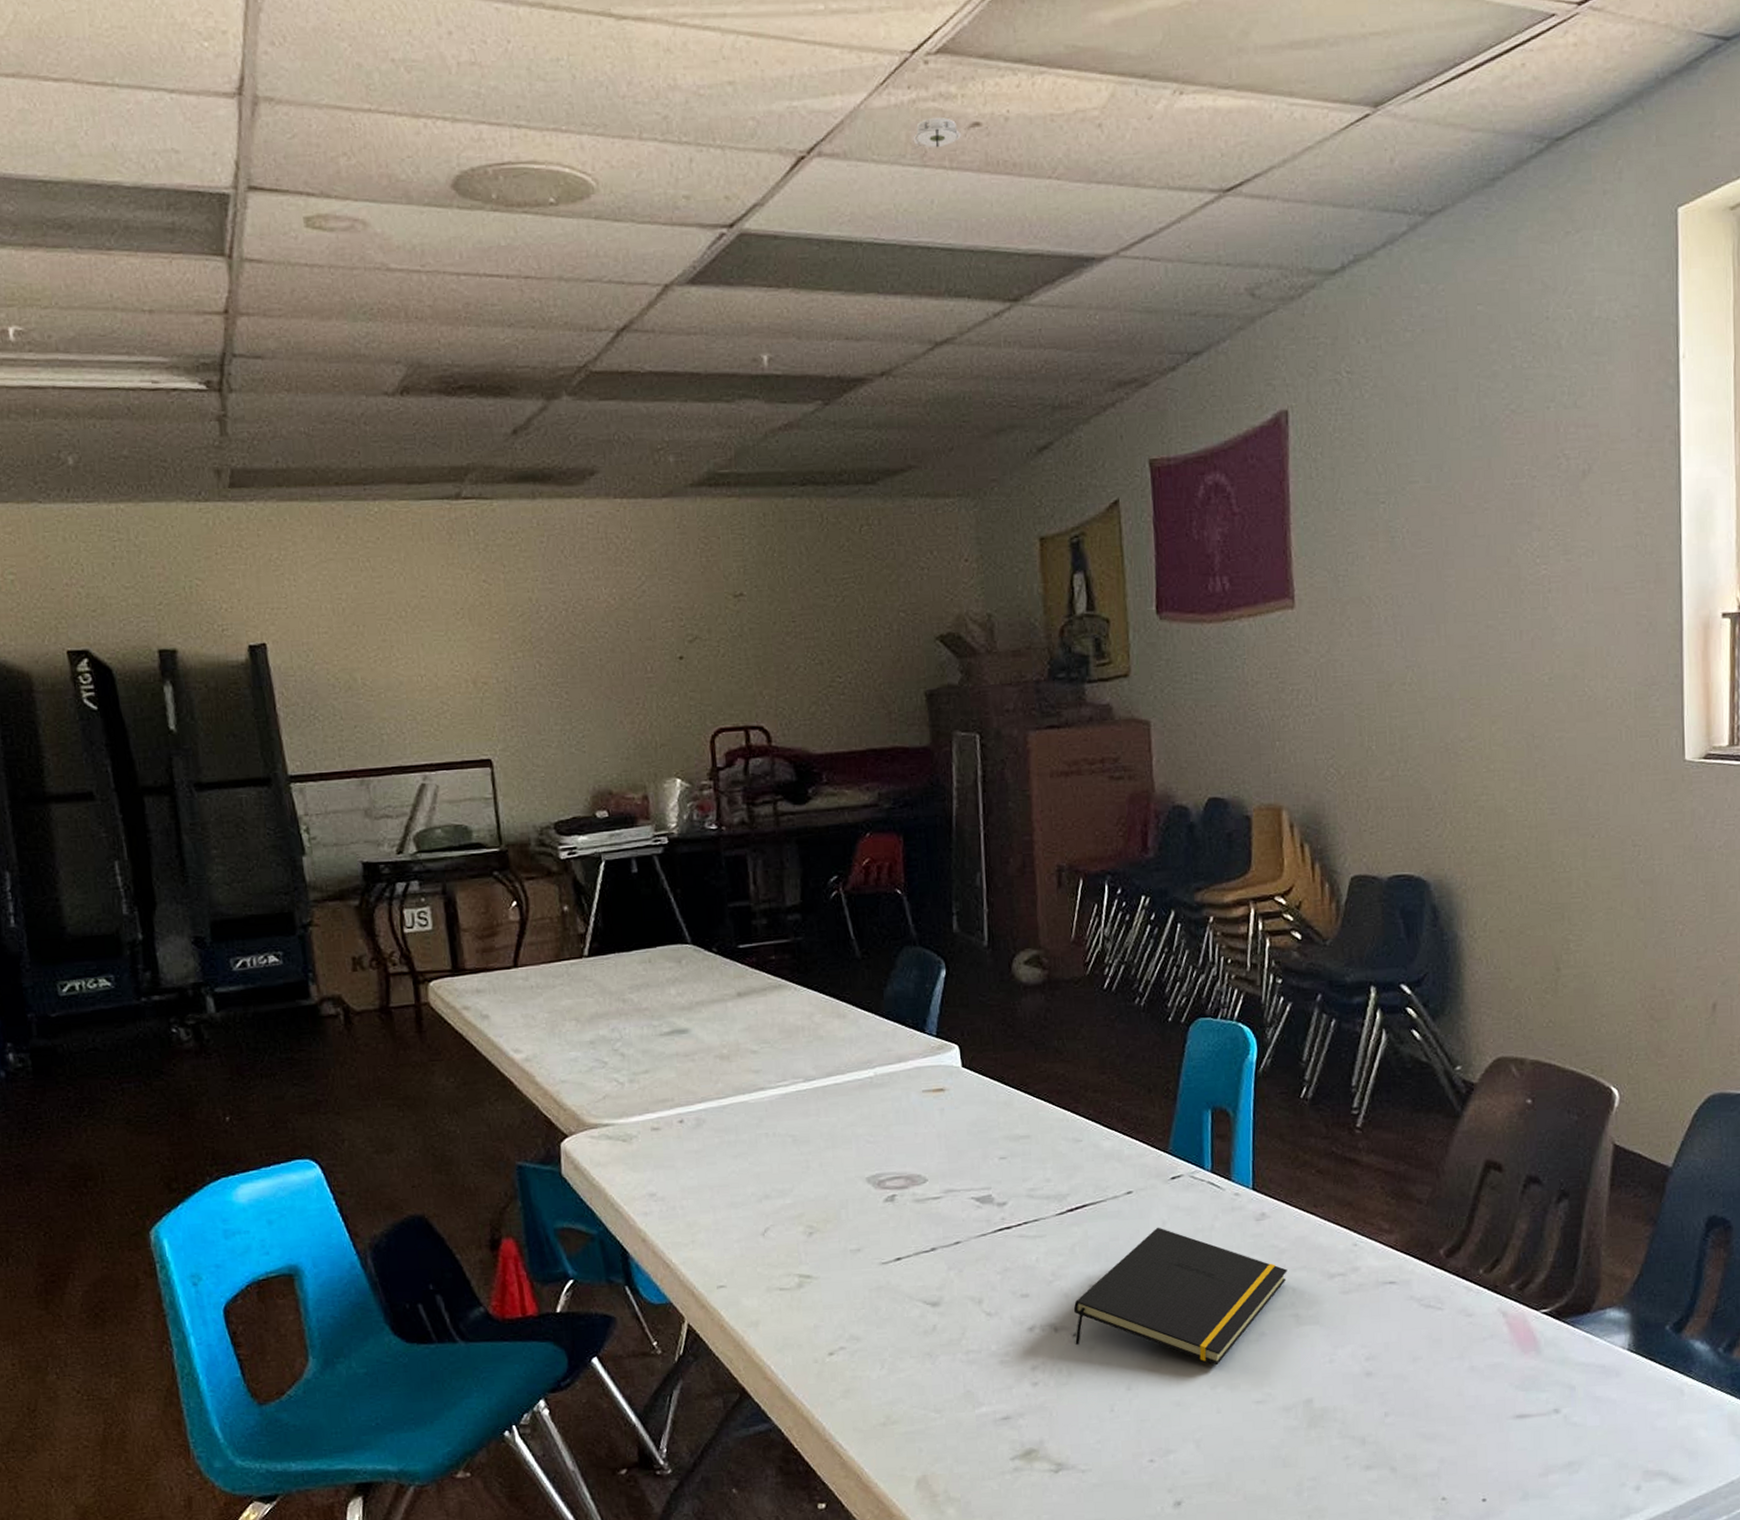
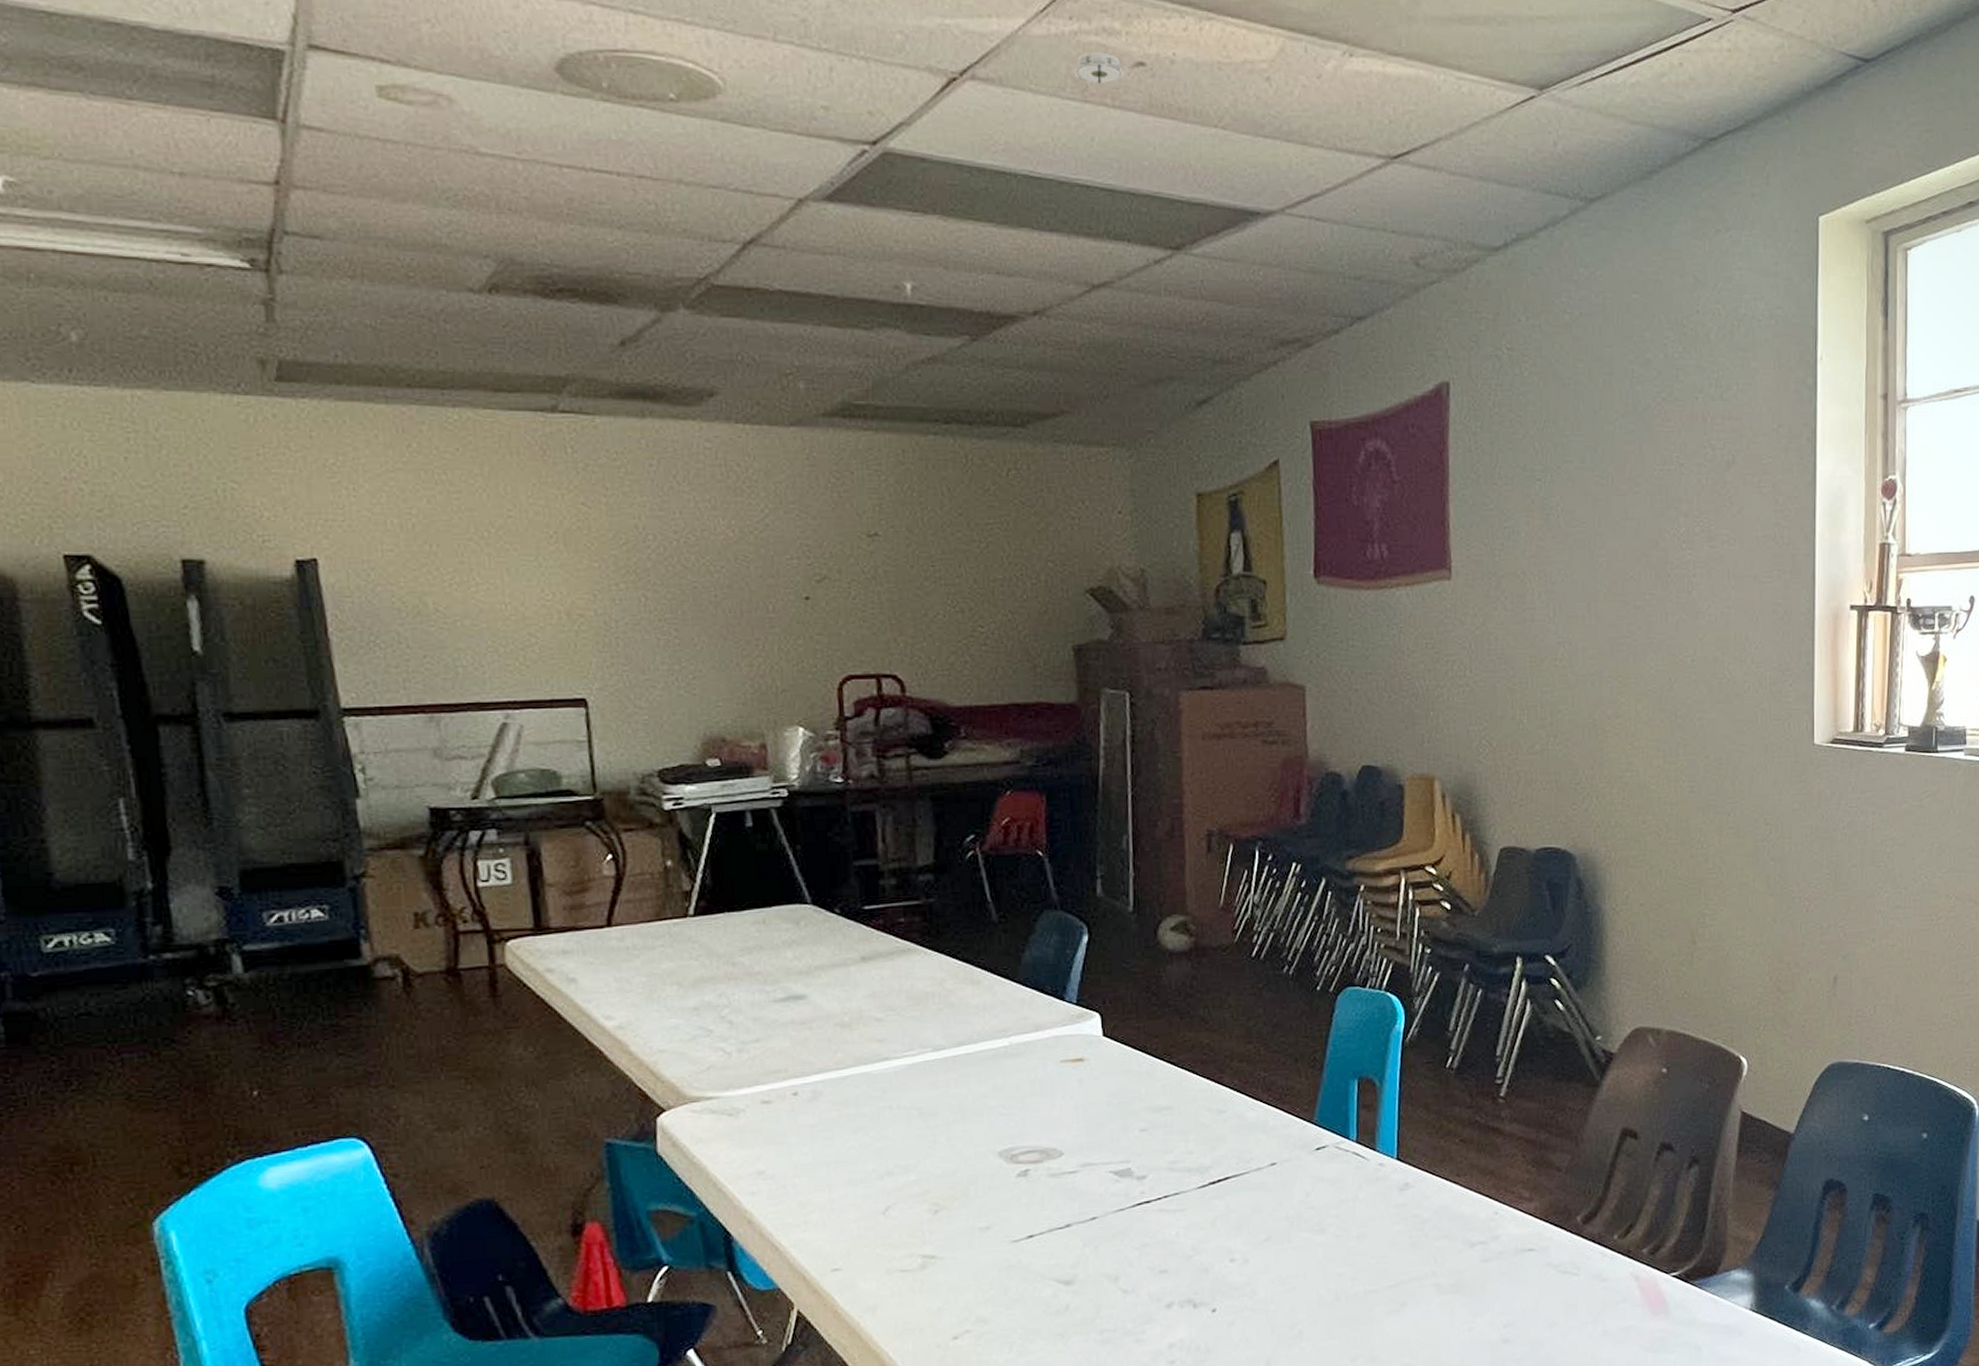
notepad: present [1073,1227,1287,1366] -> none [1213,1198,1429,1337]

